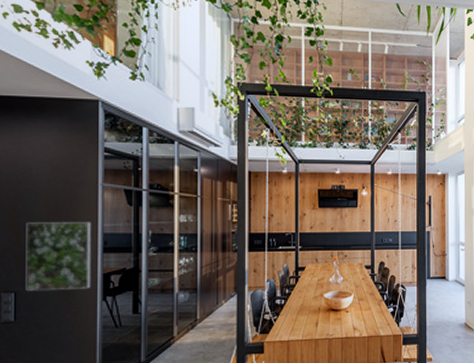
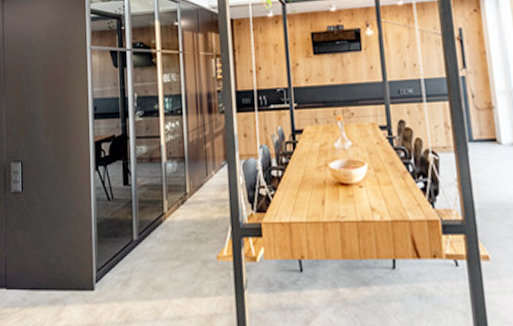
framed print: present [25,222,92,292] -> none [28,87,85,161]

